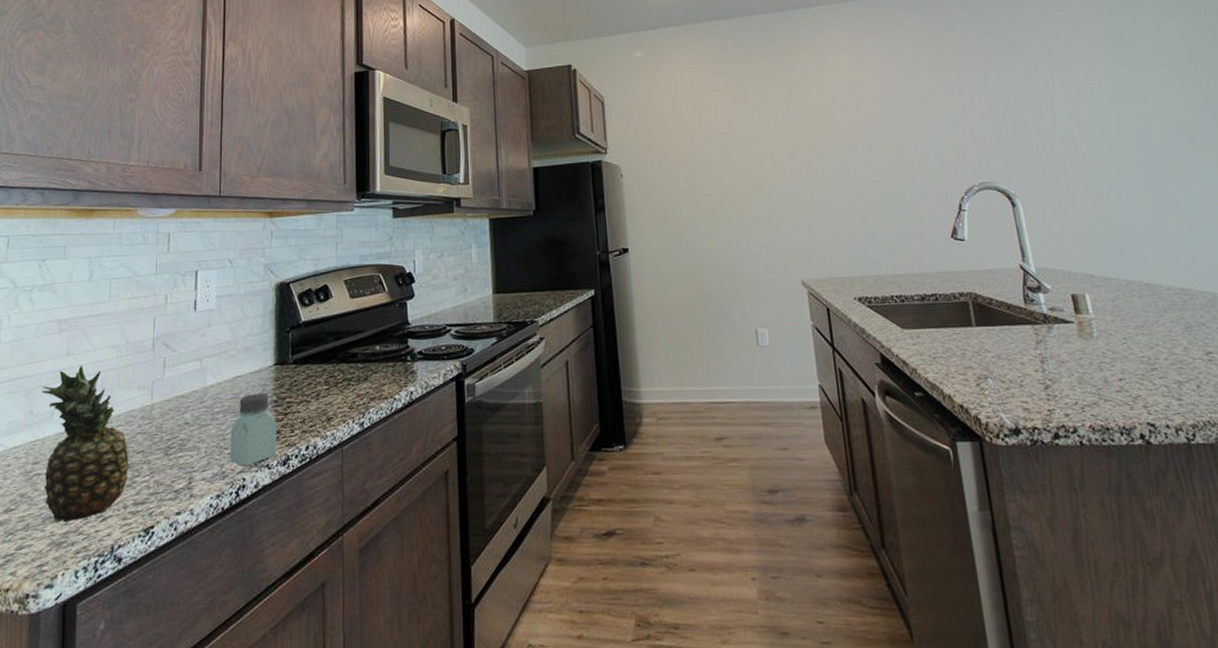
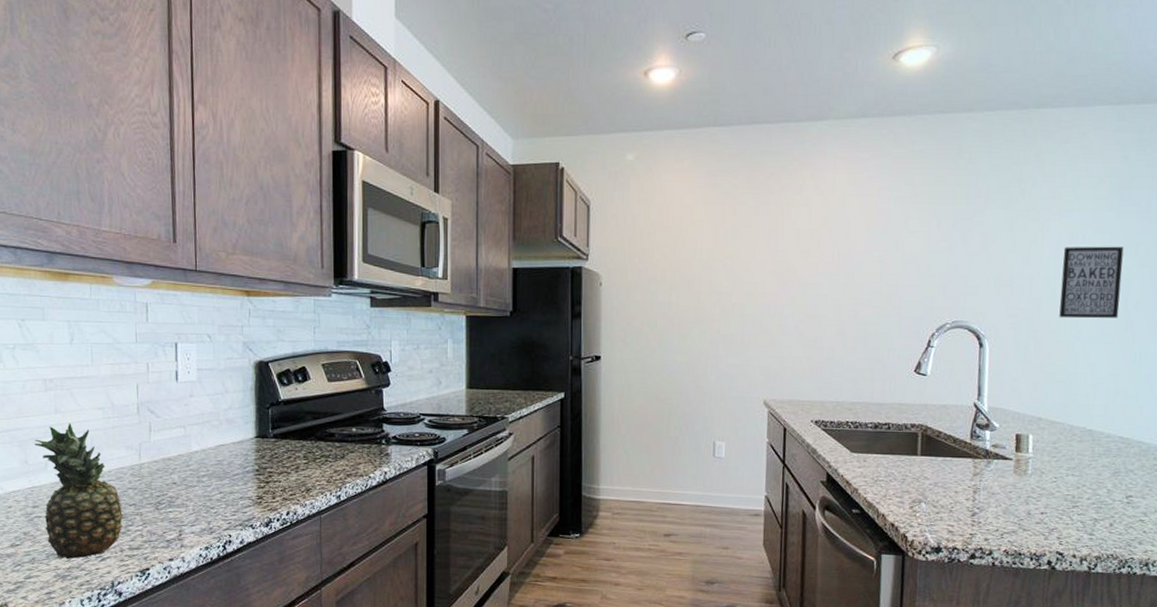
saltshaker: present [230,392,278,467] -> none [215,461,260,525]
wall art: none [1073,96,1145,171] -> present [1059,246,1124,319]

